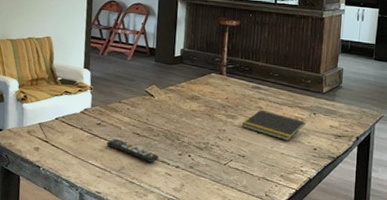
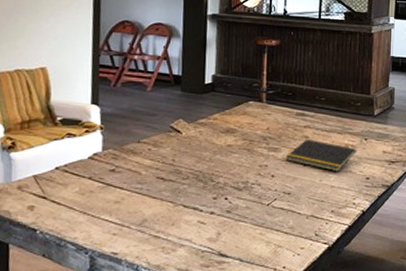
remote control: present [106,138,159,163] -> none [123,186,189,211]

